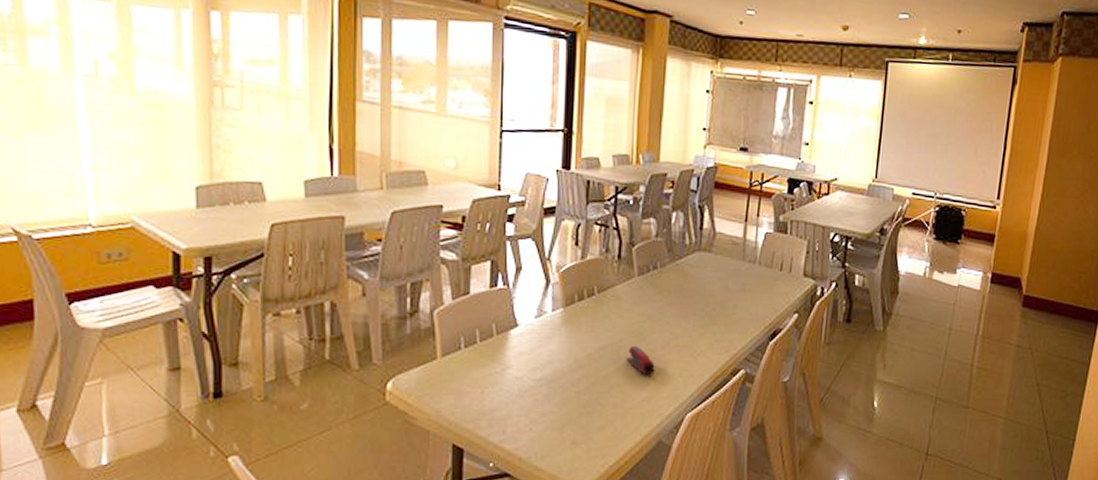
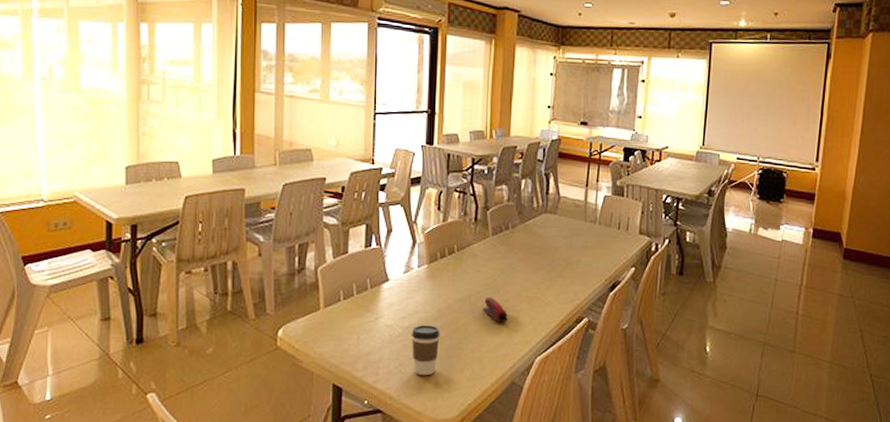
coffee cup: none [544,377,578,435] -> present [411,325,440,376]

